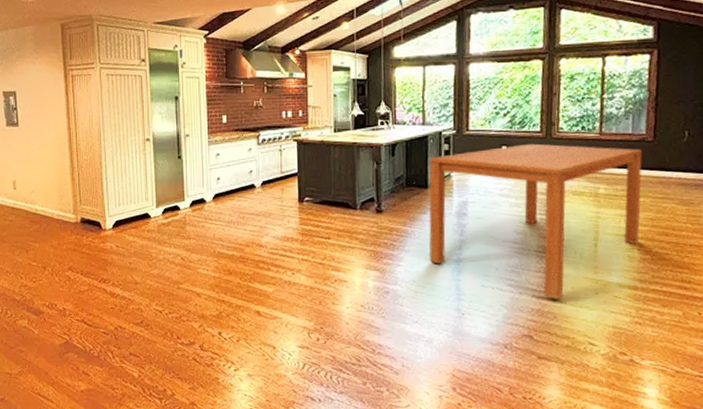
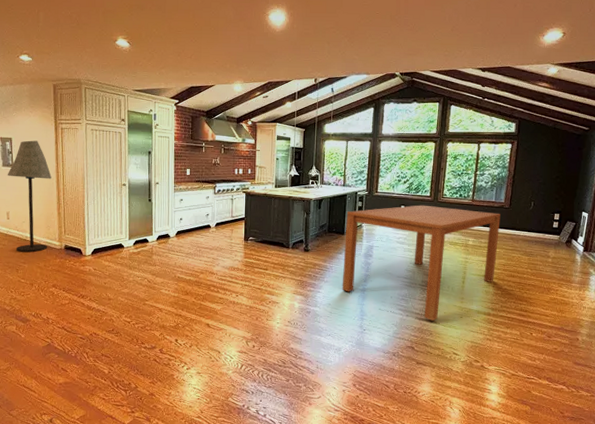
floor lamp: none [12,92,63,229] -> present [7,140,52,252]

